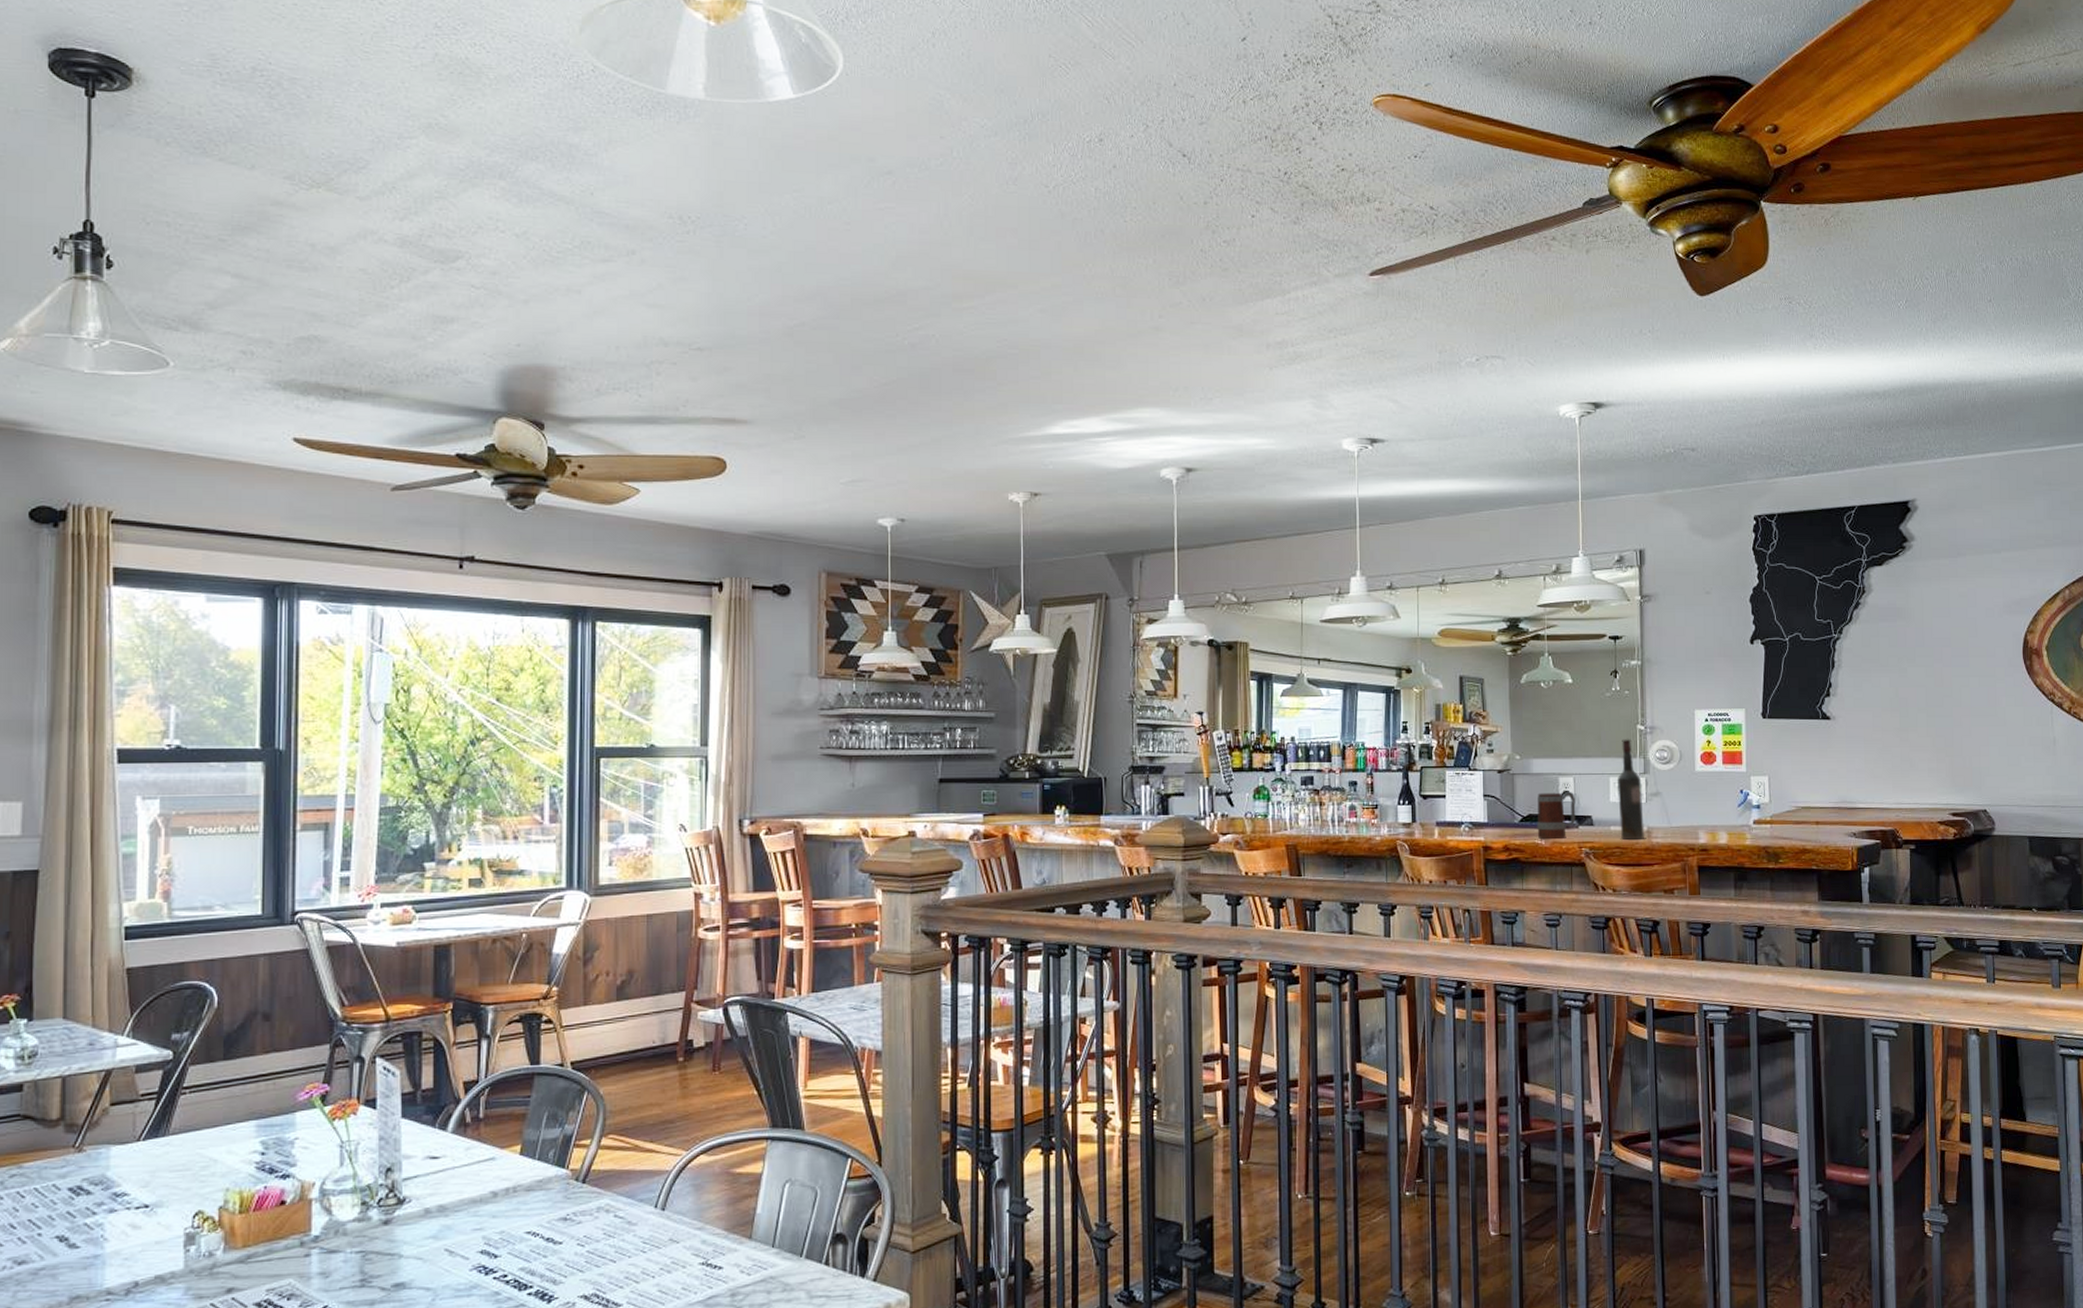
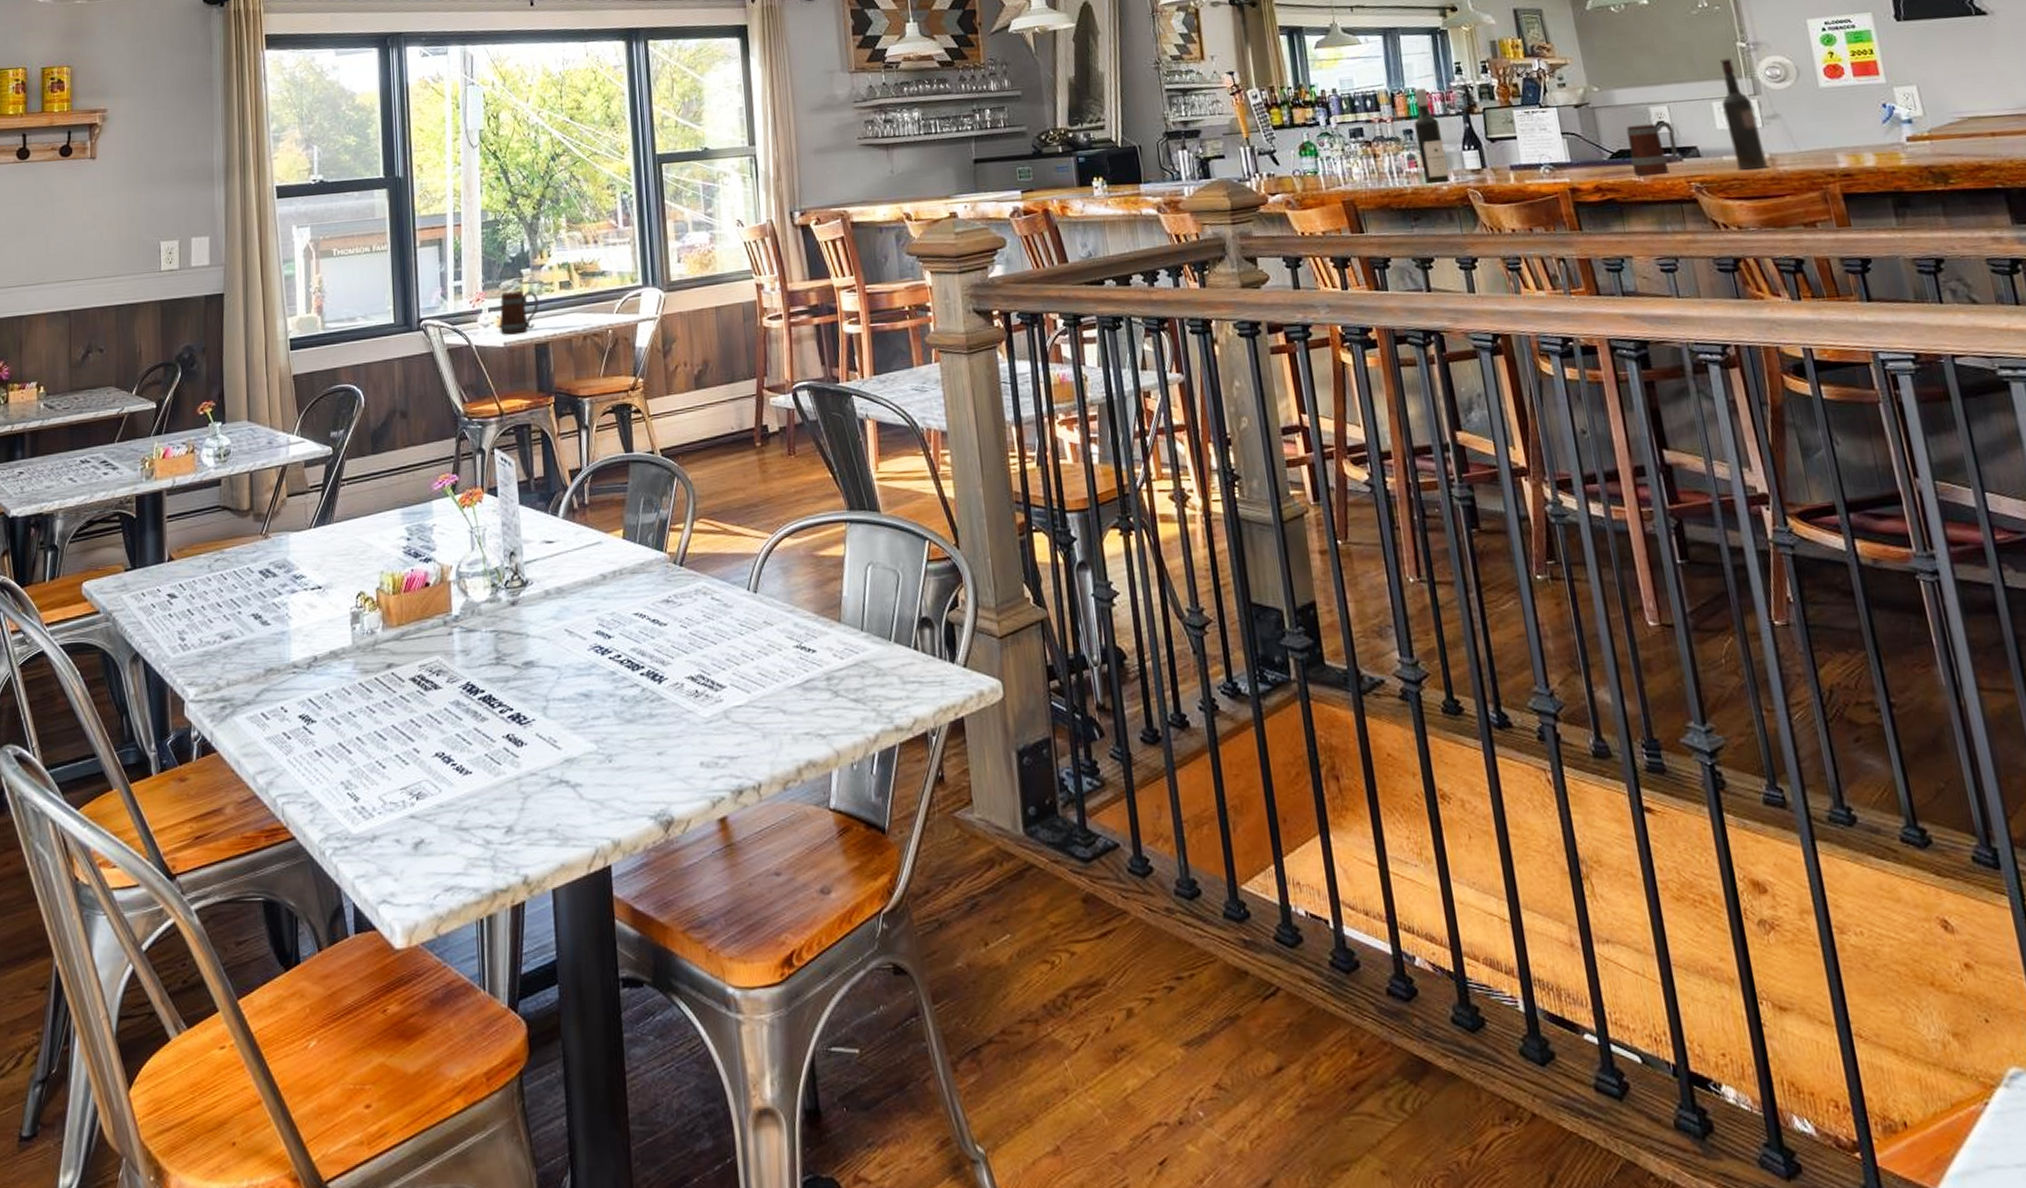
beer mug: none [393,887,442,934] -> present [499,291,539,335]
bottle: none [1359,743,1384,836] -> present [1414,88,1451,186]

